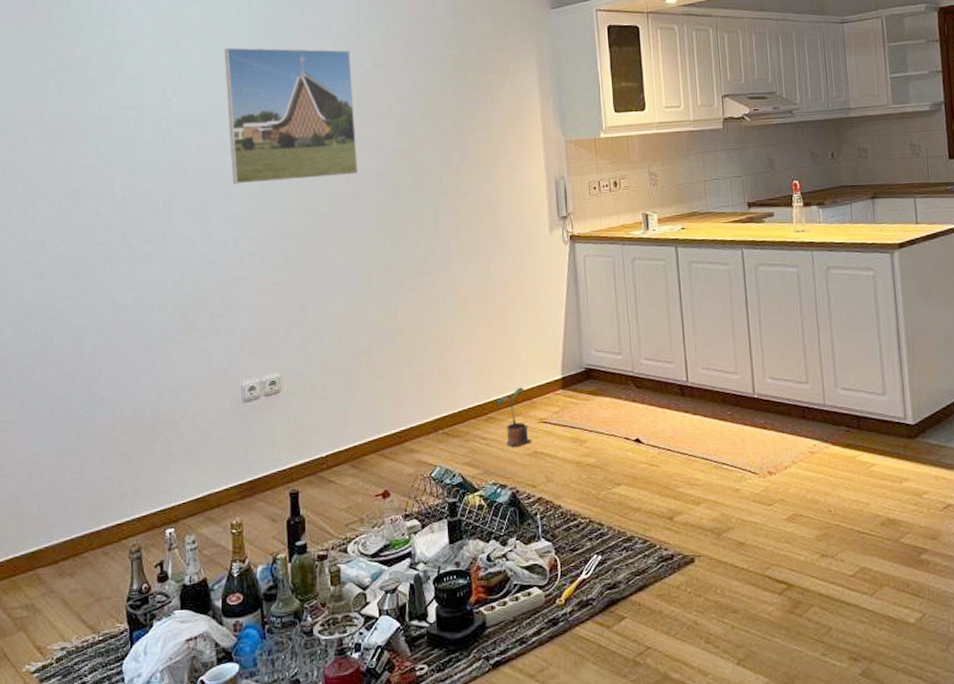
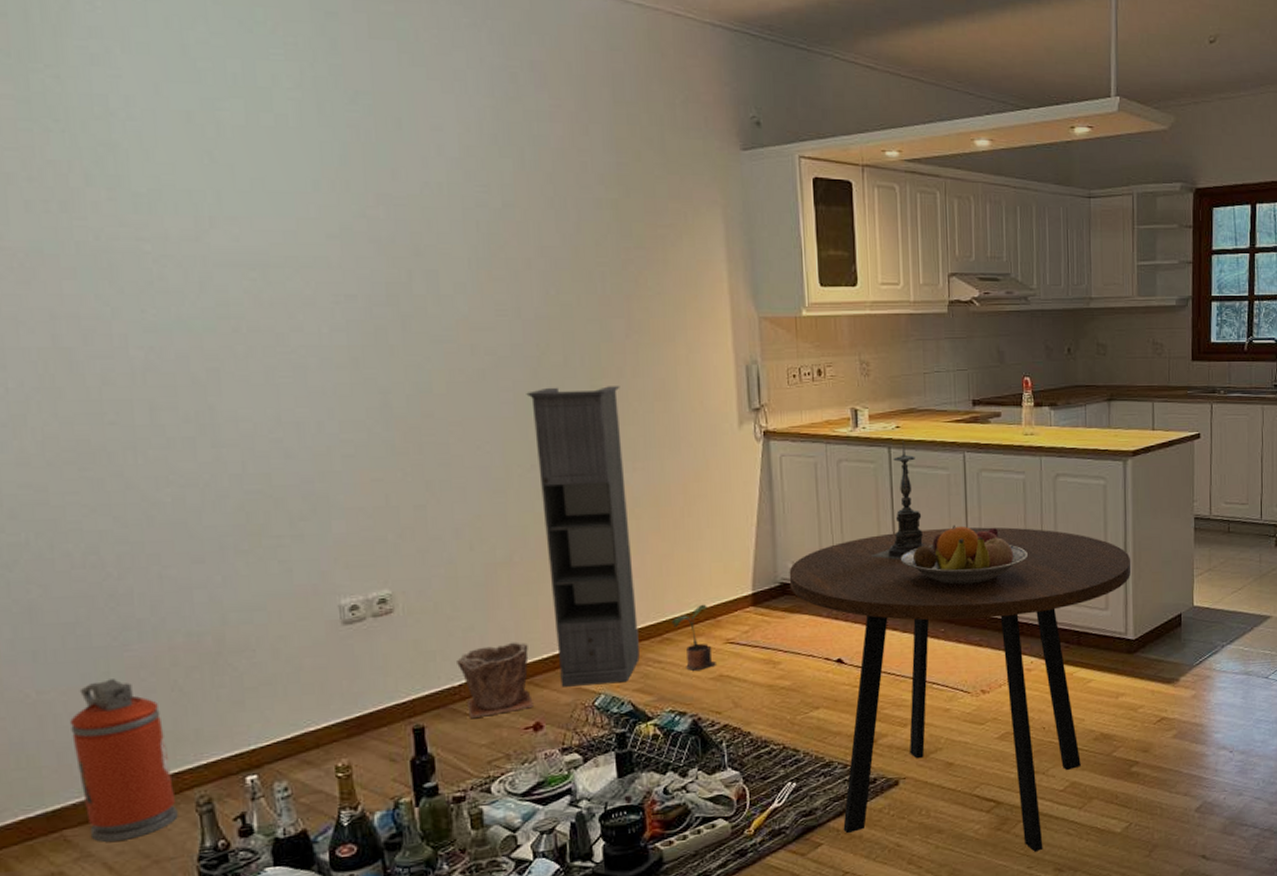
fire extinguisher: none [50,444,116,581] -> present [70,679,178,842]
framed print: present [224,47,359,185] -> none [283,165,489,351]
plant pot: none [325,419,383,486] -> present [457,642,533,719]
storage cabinet: none [385,202,469,459] -> present [526,386,640,687]
dining table: none [592,316,906,638] -> present [789,527,1131,852]
candle holder: none [662,240,711,348] -> present [870,440,926,560]
fruit bowl: none [688,314,805,370] -> present [900,524,1028,585]

